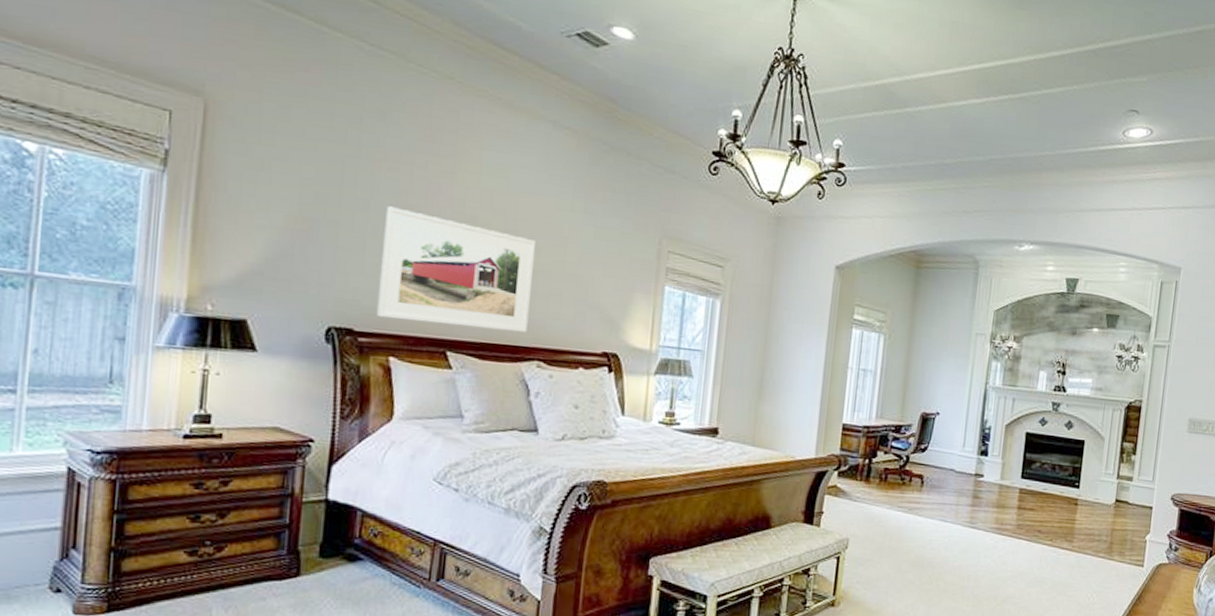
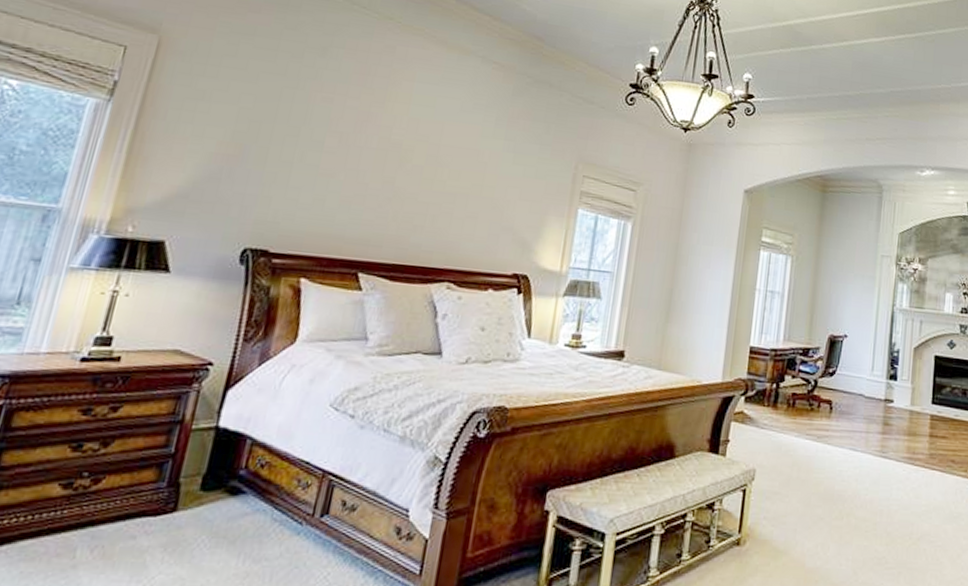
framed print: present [376,206,535,333] -> none [293,133,456,255]

